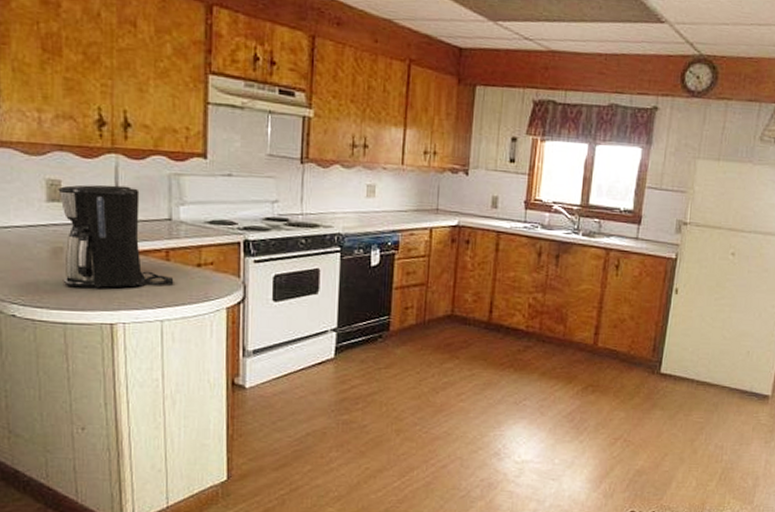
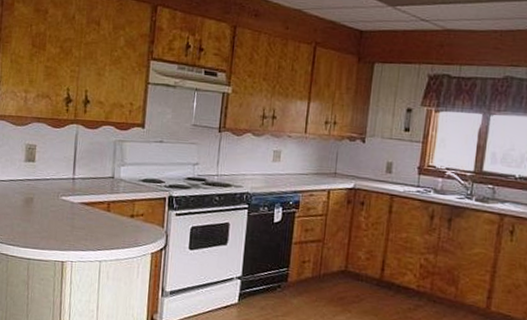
coffee maker: present [58,184,174,288] -> none [30,148,112,233]

